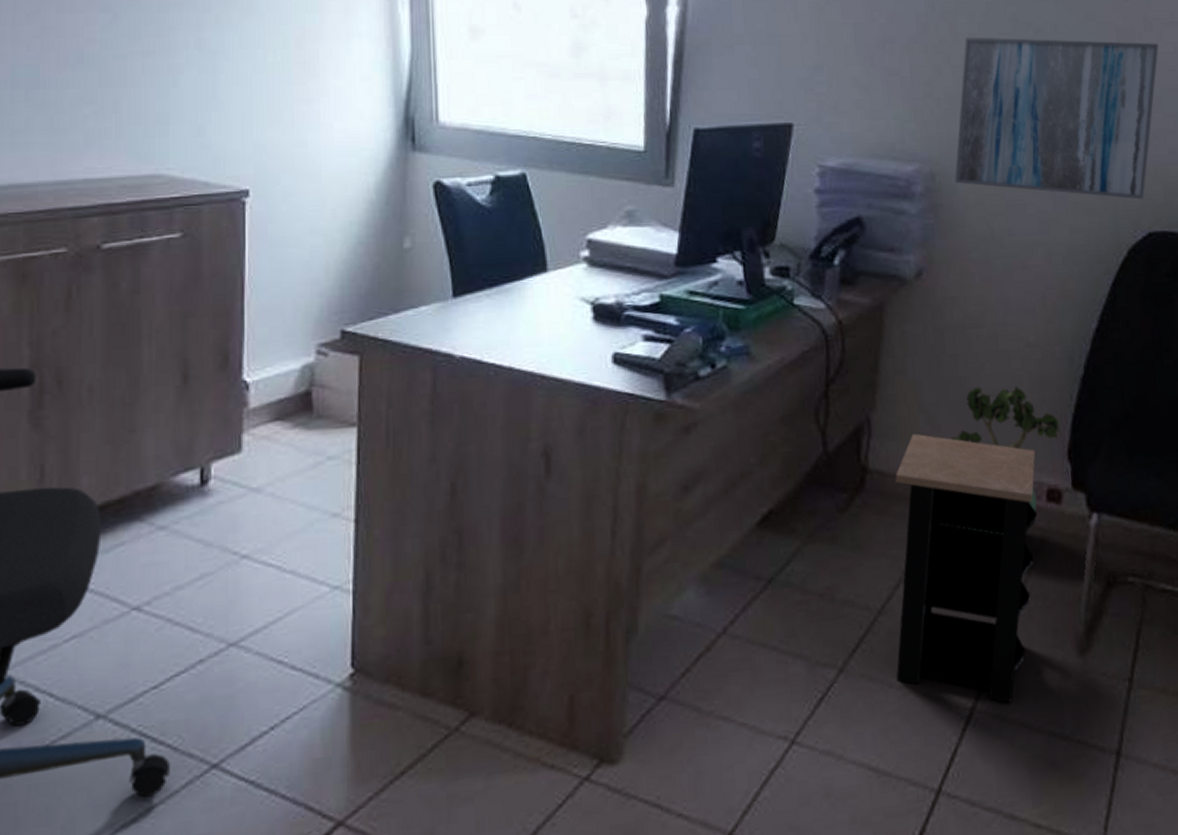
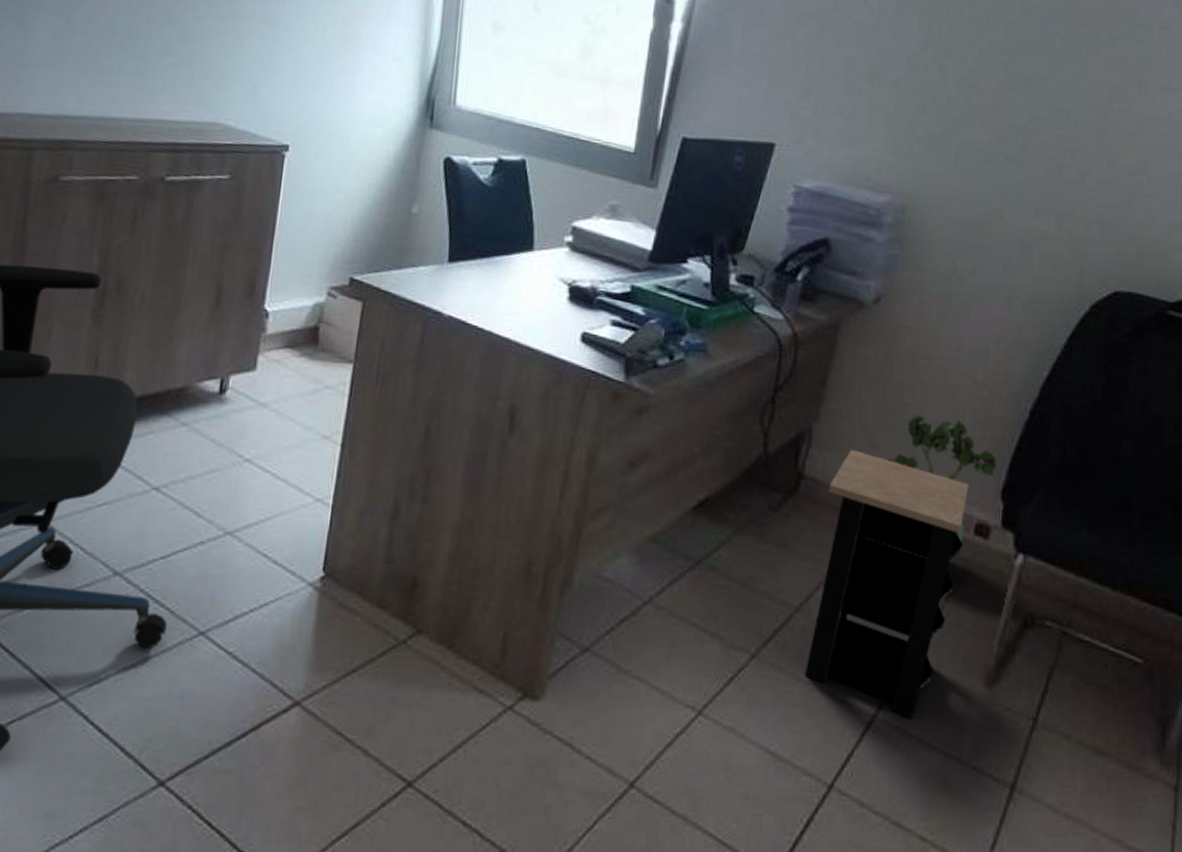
wall art: present [955,37,1159,200] -> none [925,80,1151,258]

